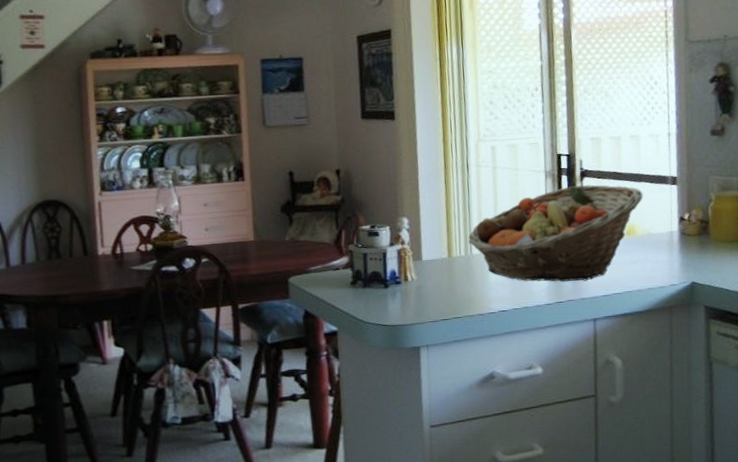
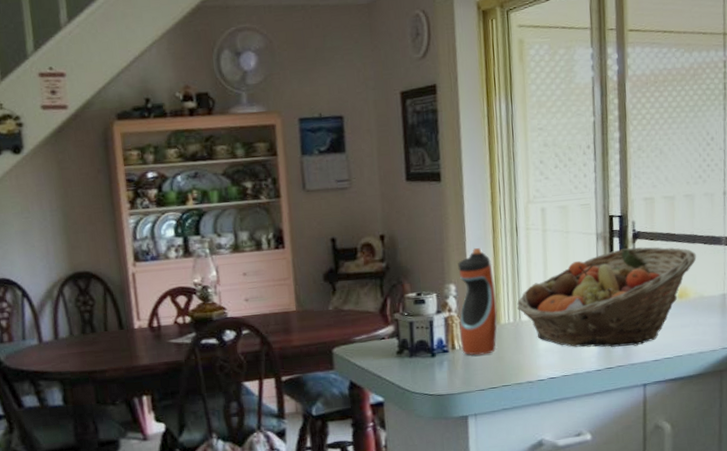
water bottle: none [411,183,449,288] -> present [458,248,498,356]

